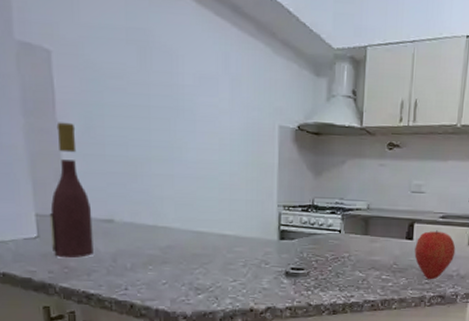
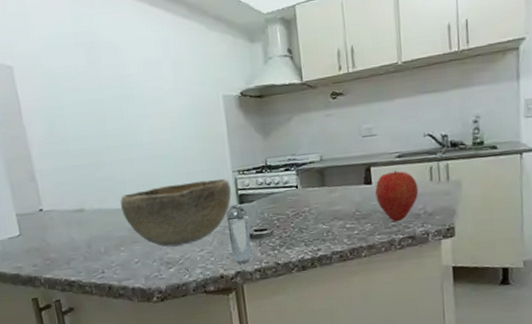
wine bottle: present [49,122,94,259] -> none [25,126,70,251]
decorative bowl: none [155,209,273,273] -> present [120,178,231,247]
shaker: none [265,240,287,300] -> present [226,204,252,264]

